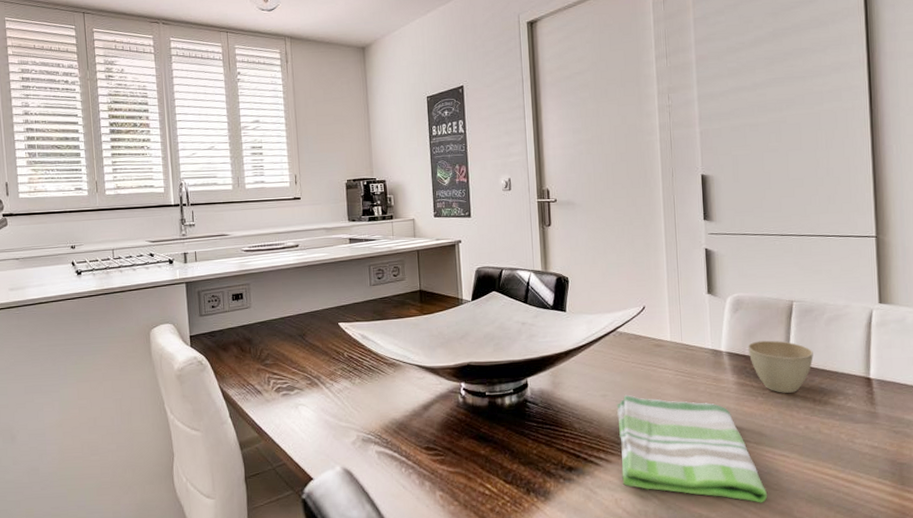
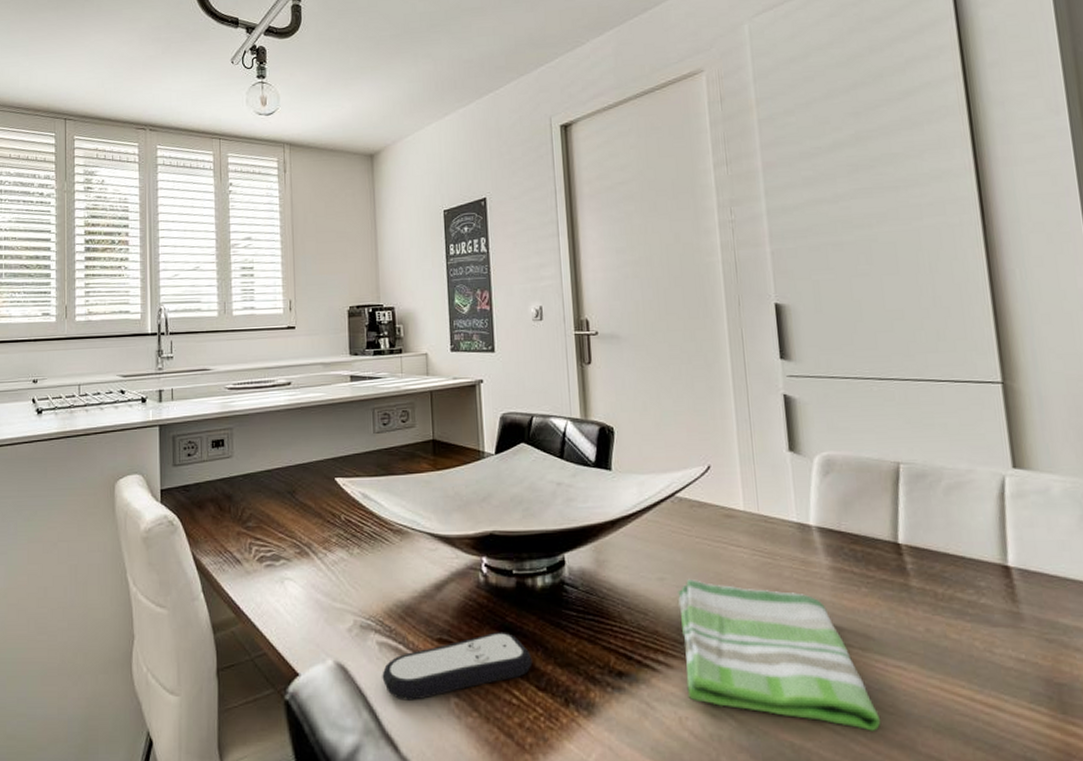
remote control: none [381,440,502,495] -> present [382,632,533,701]
cup: present [747,340,813,393] -> none [843,513,931,583]

